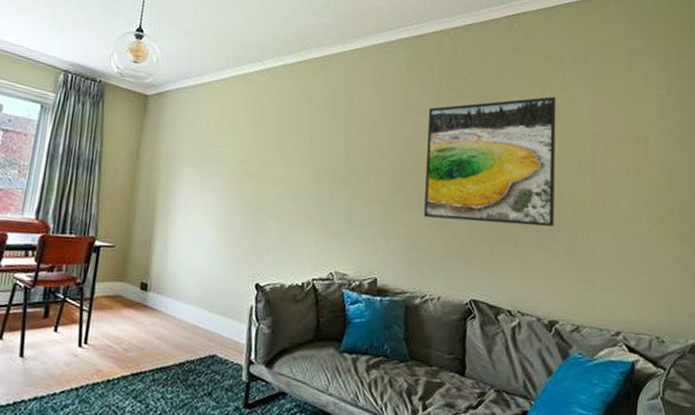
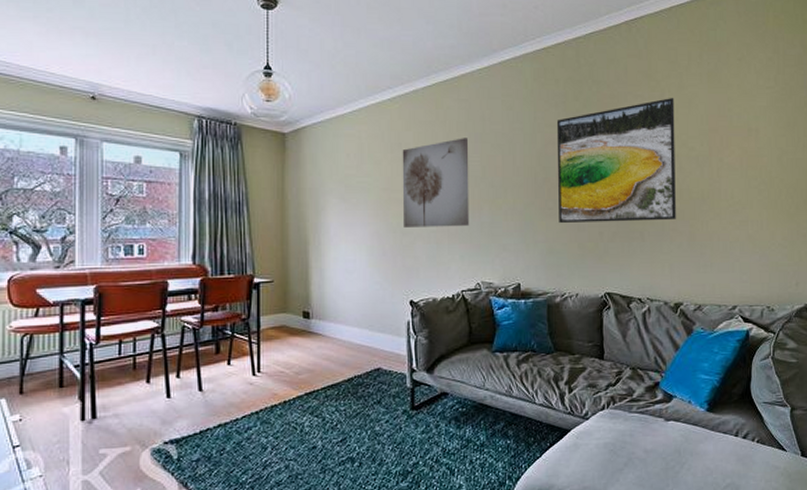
wall art: none [258,117,335,210] -> present [402,138,470,228]

